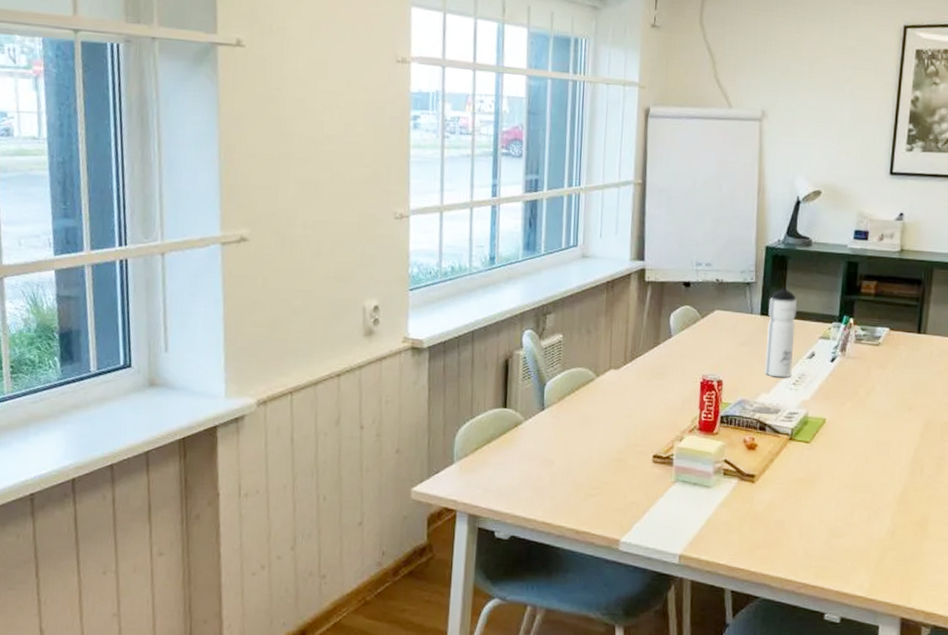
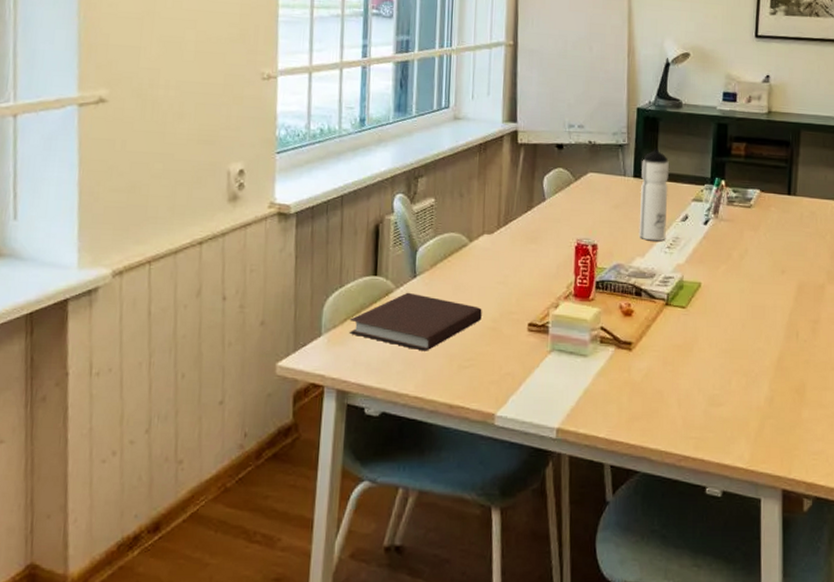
notebook: none [479,424,608,480] -> present [348,292,482,351]

